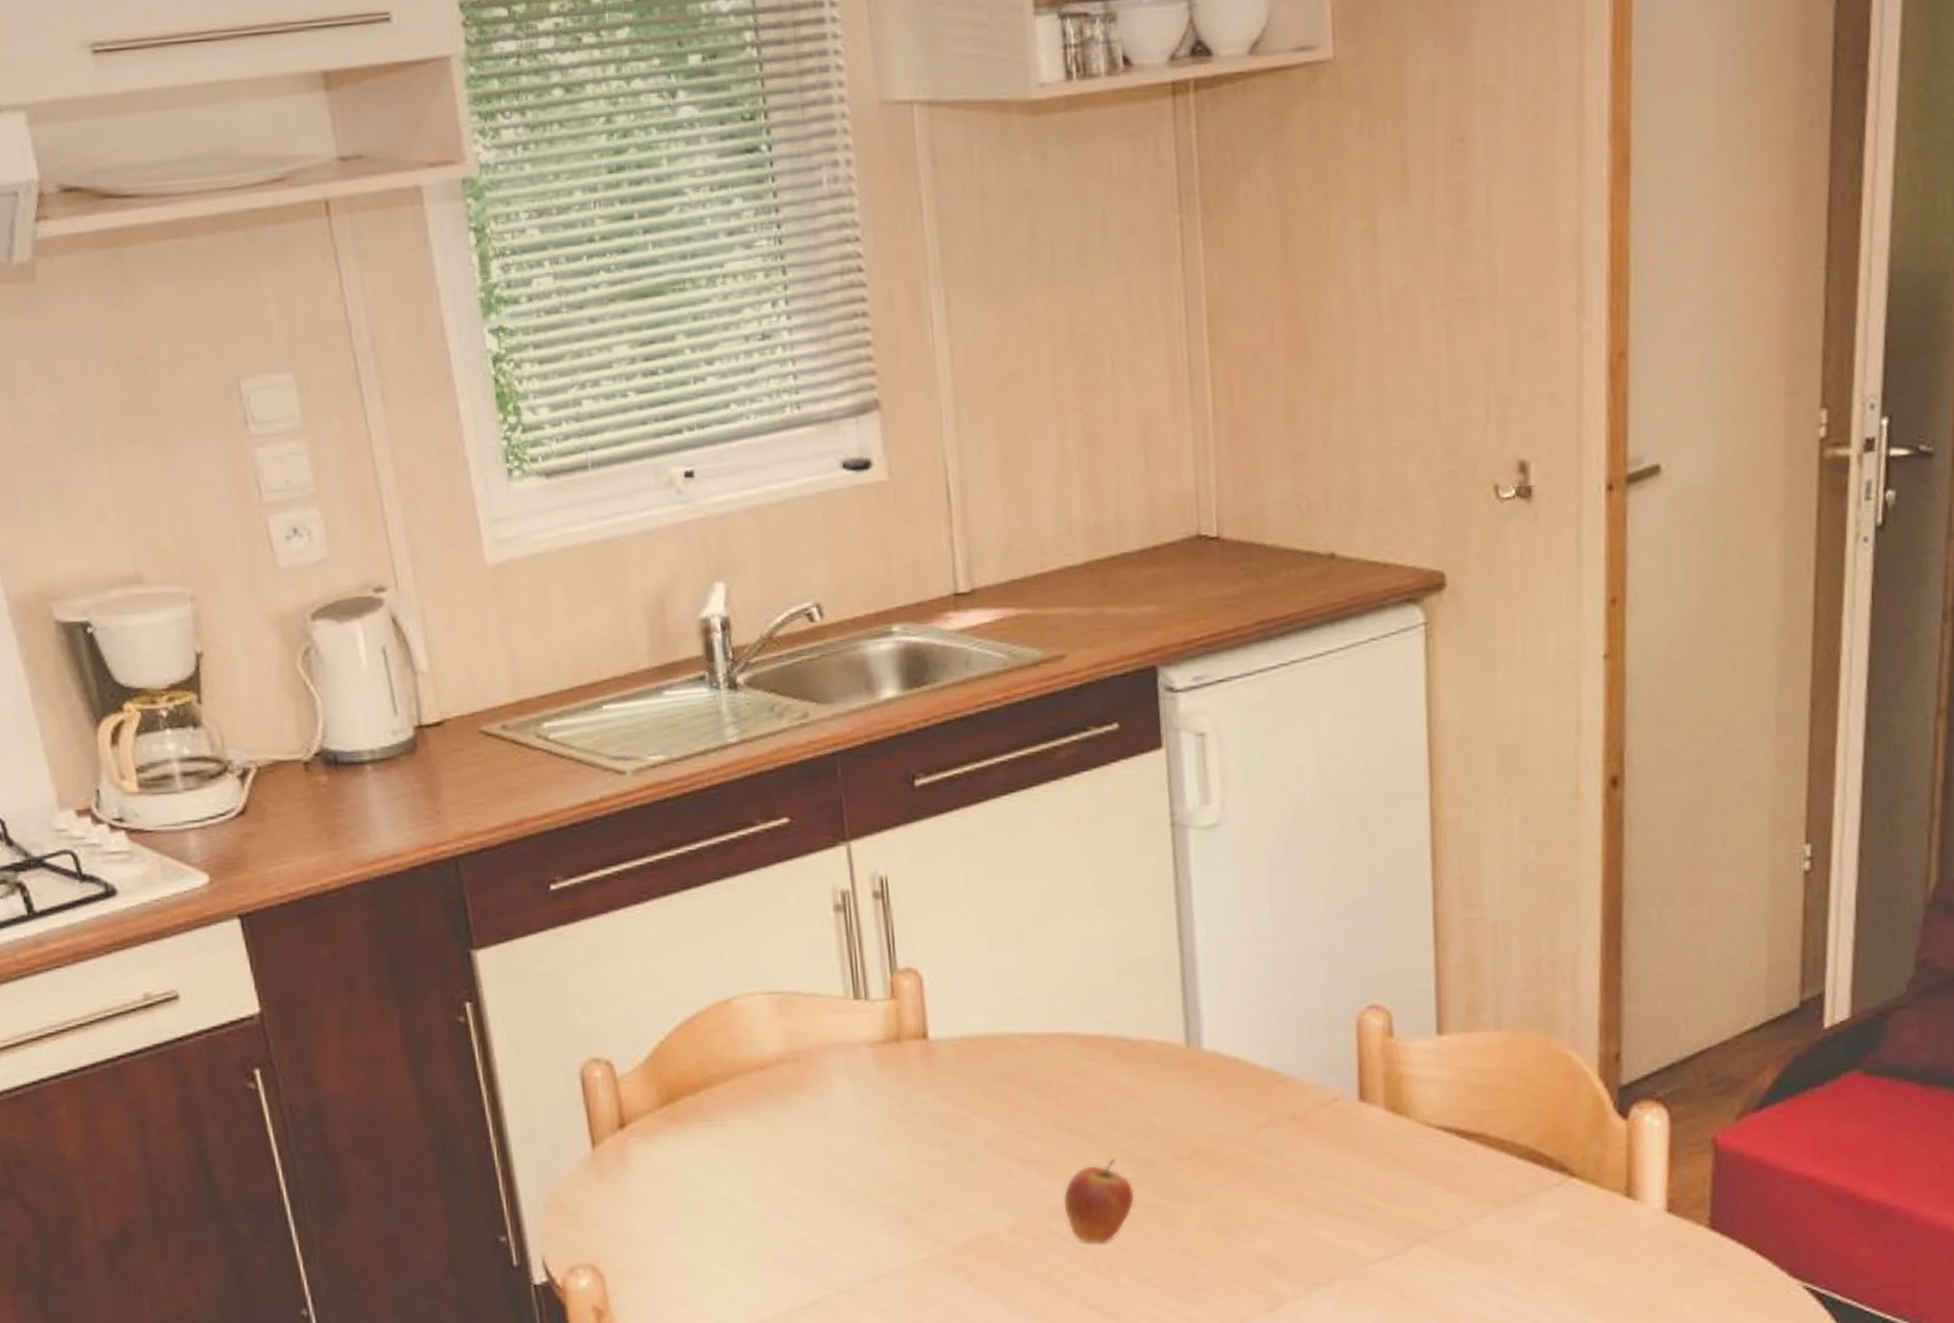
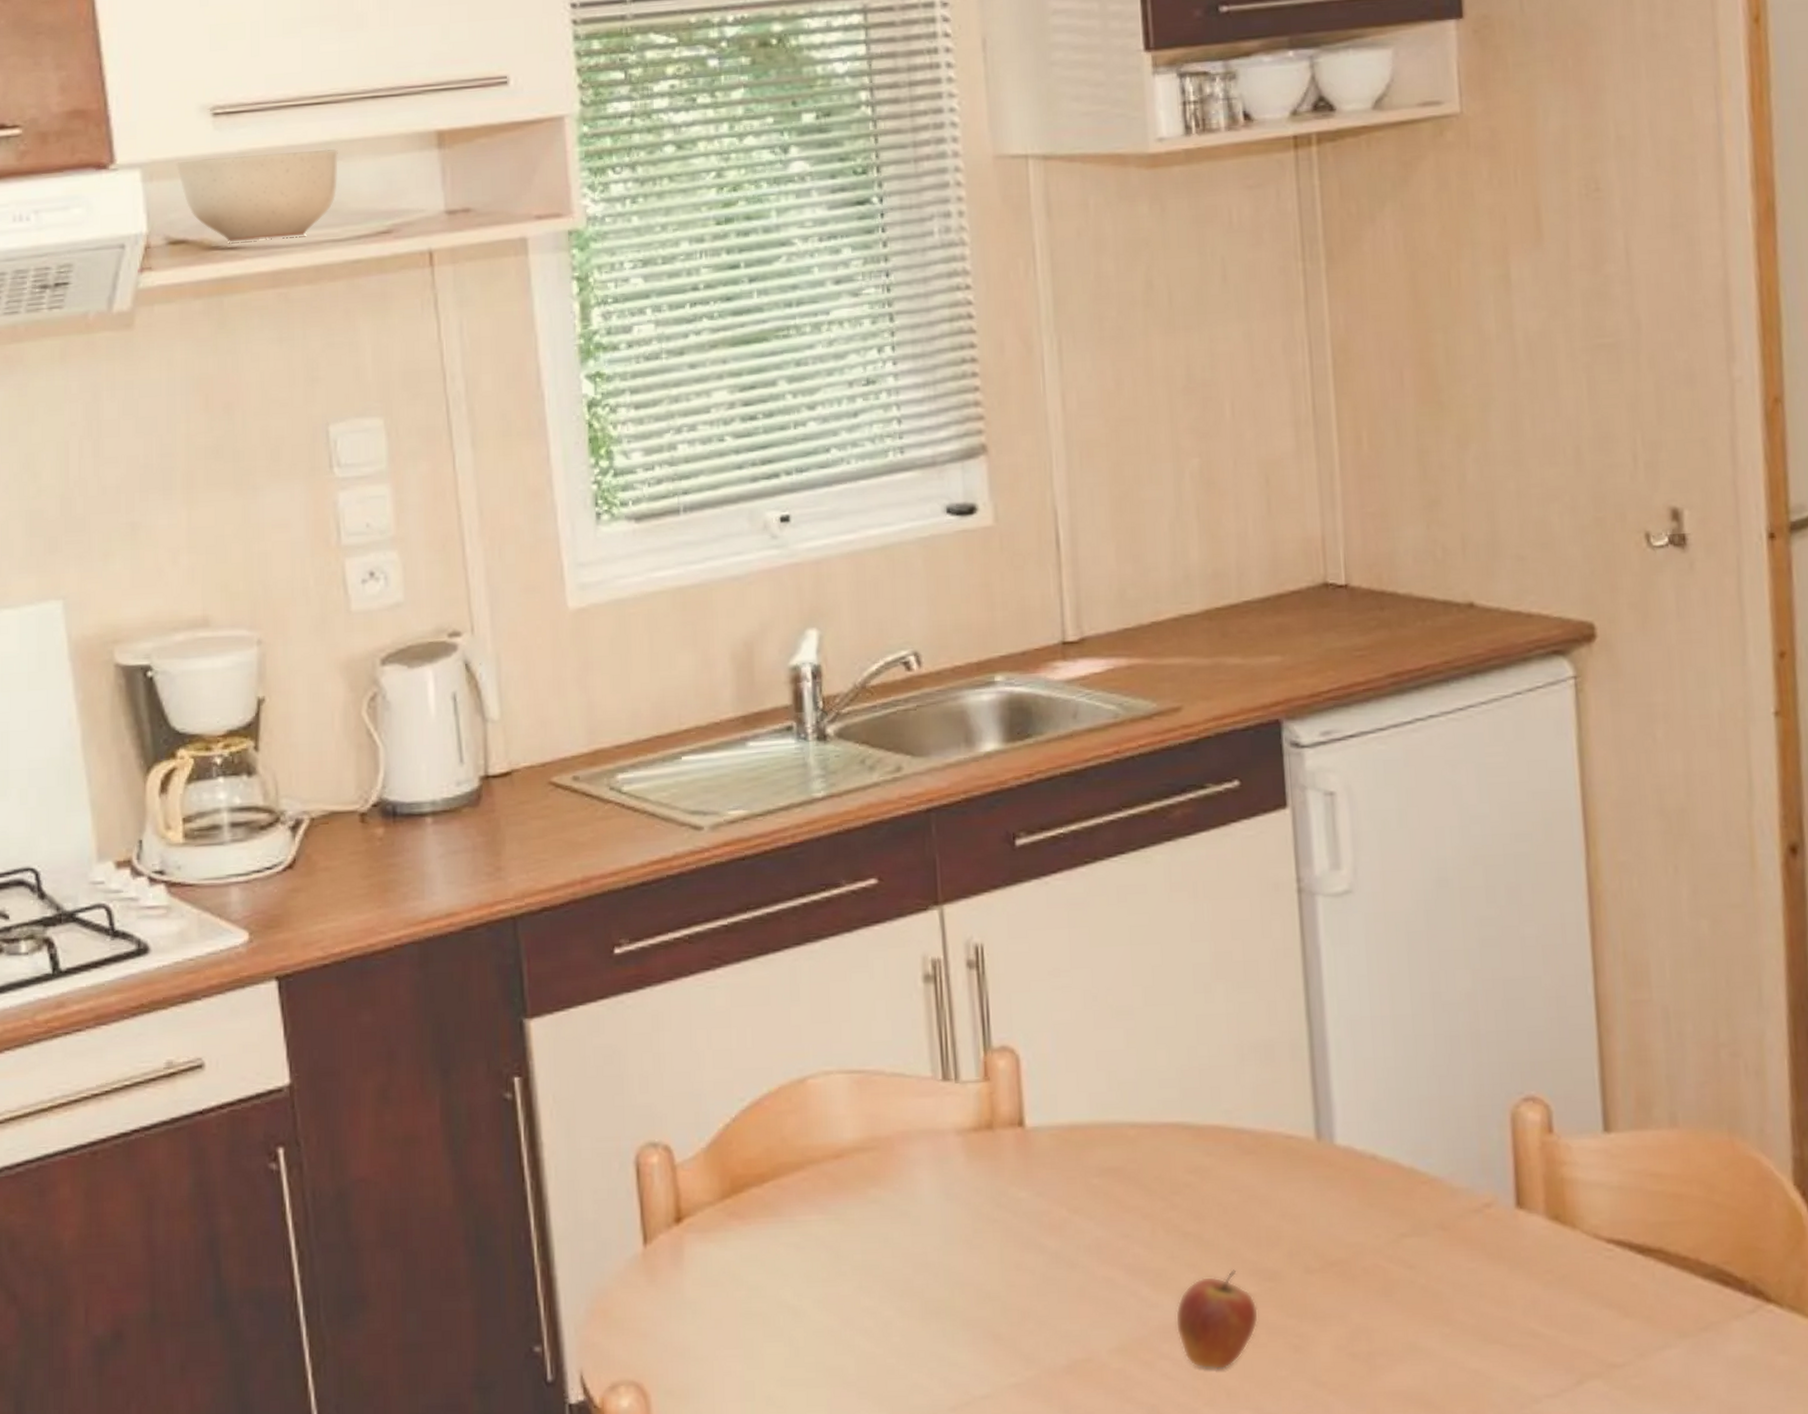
bowl: none [60,90,227,190] -> present [176,149,338,242]

